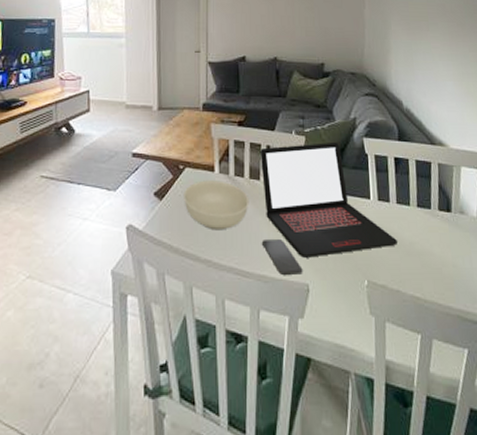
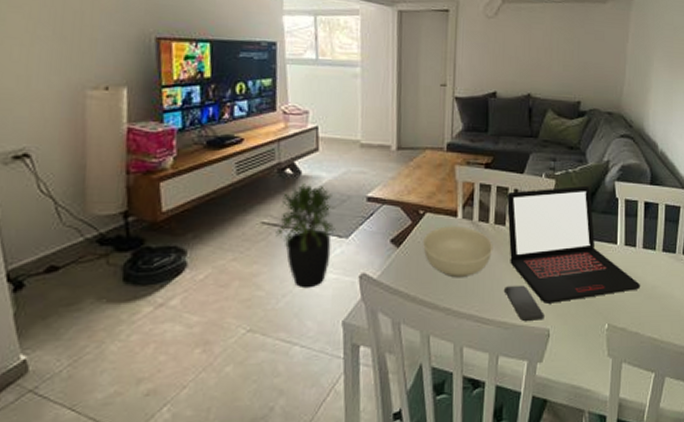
potted plant: none [53,141,105,238] -> present [276,184,335,289]

